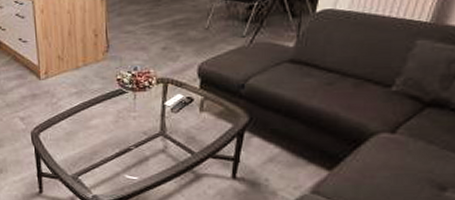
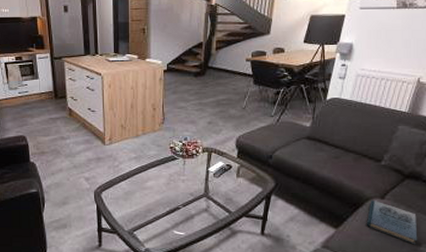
book: none [370,134,442,190] -> present [366,199,418,245]

